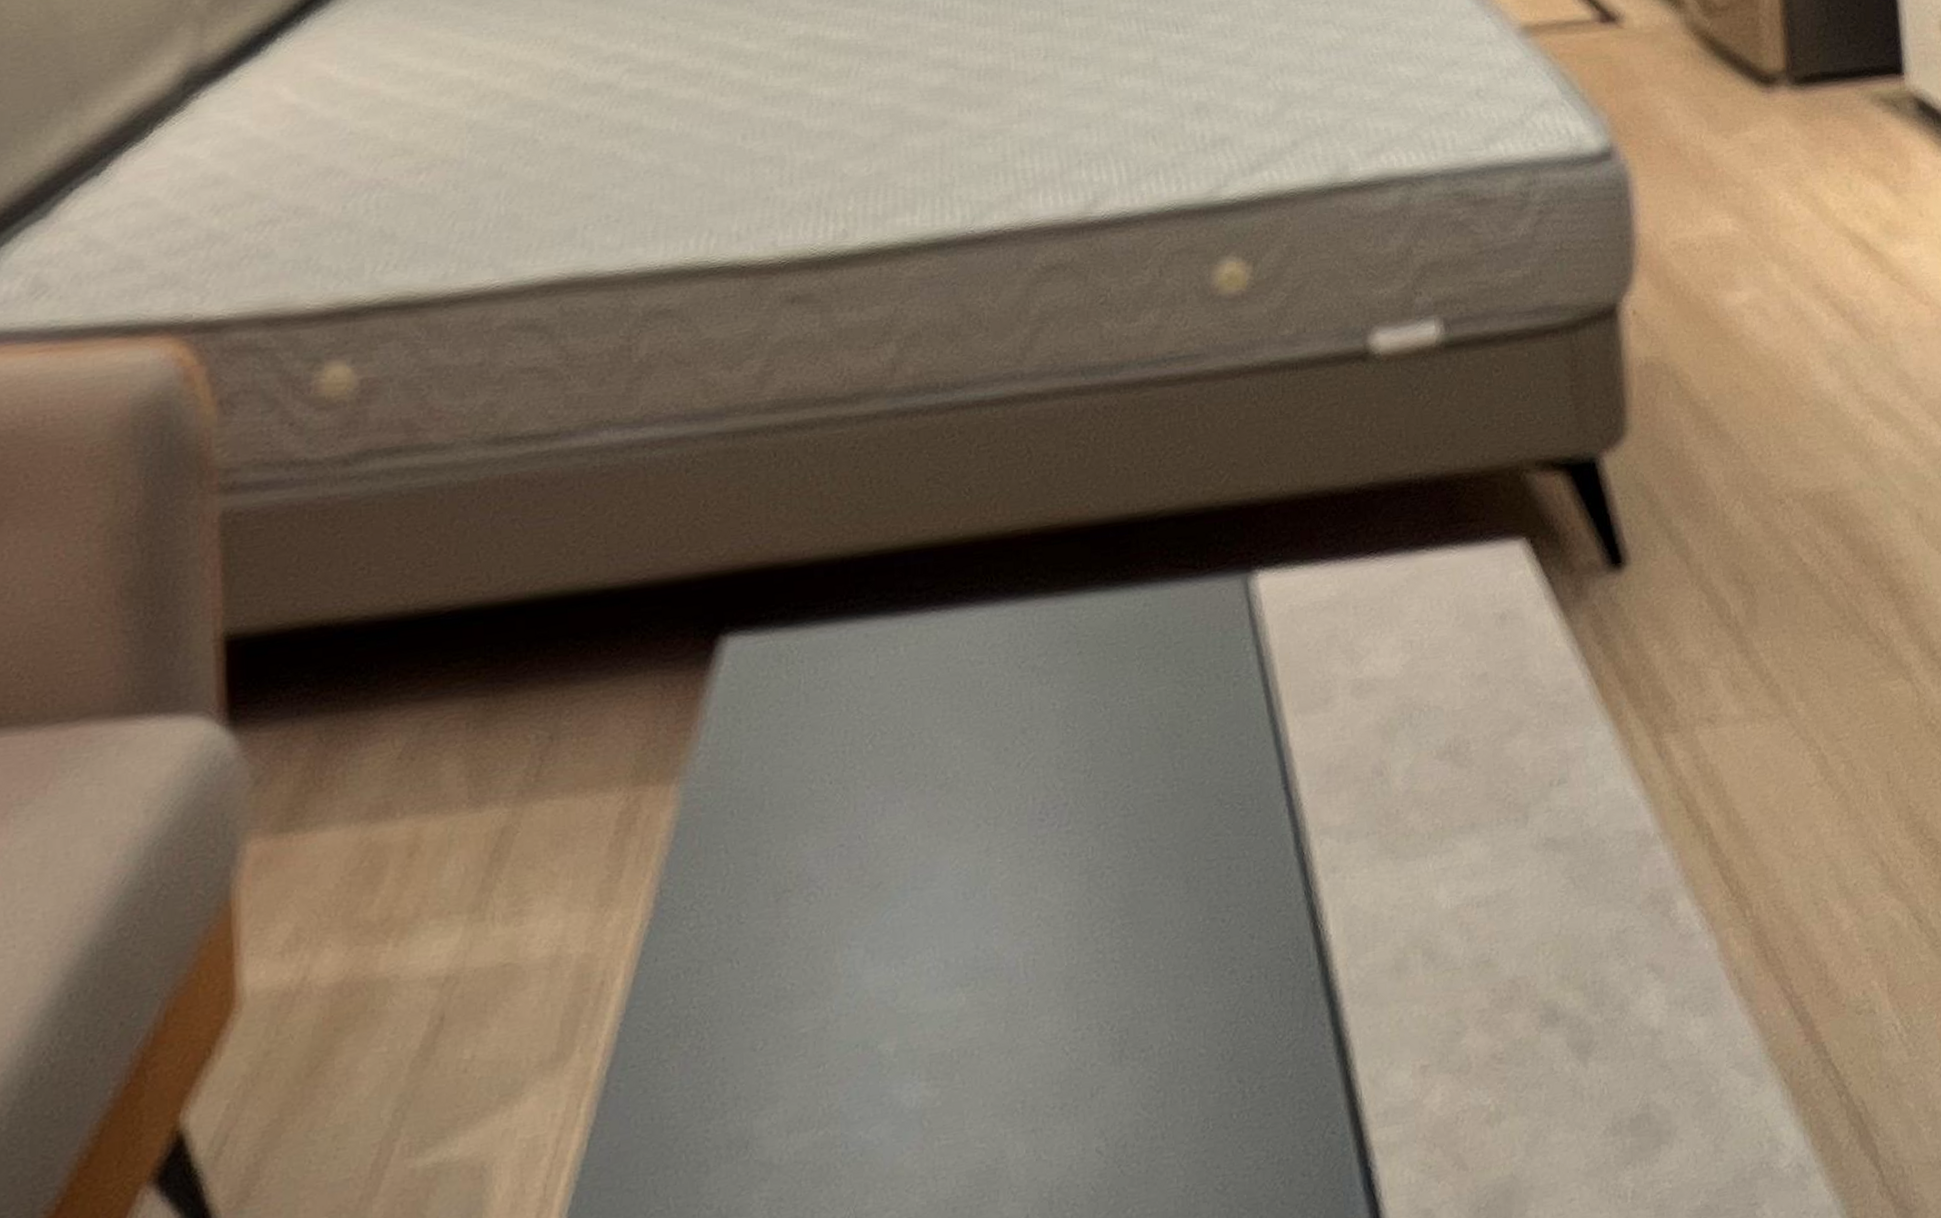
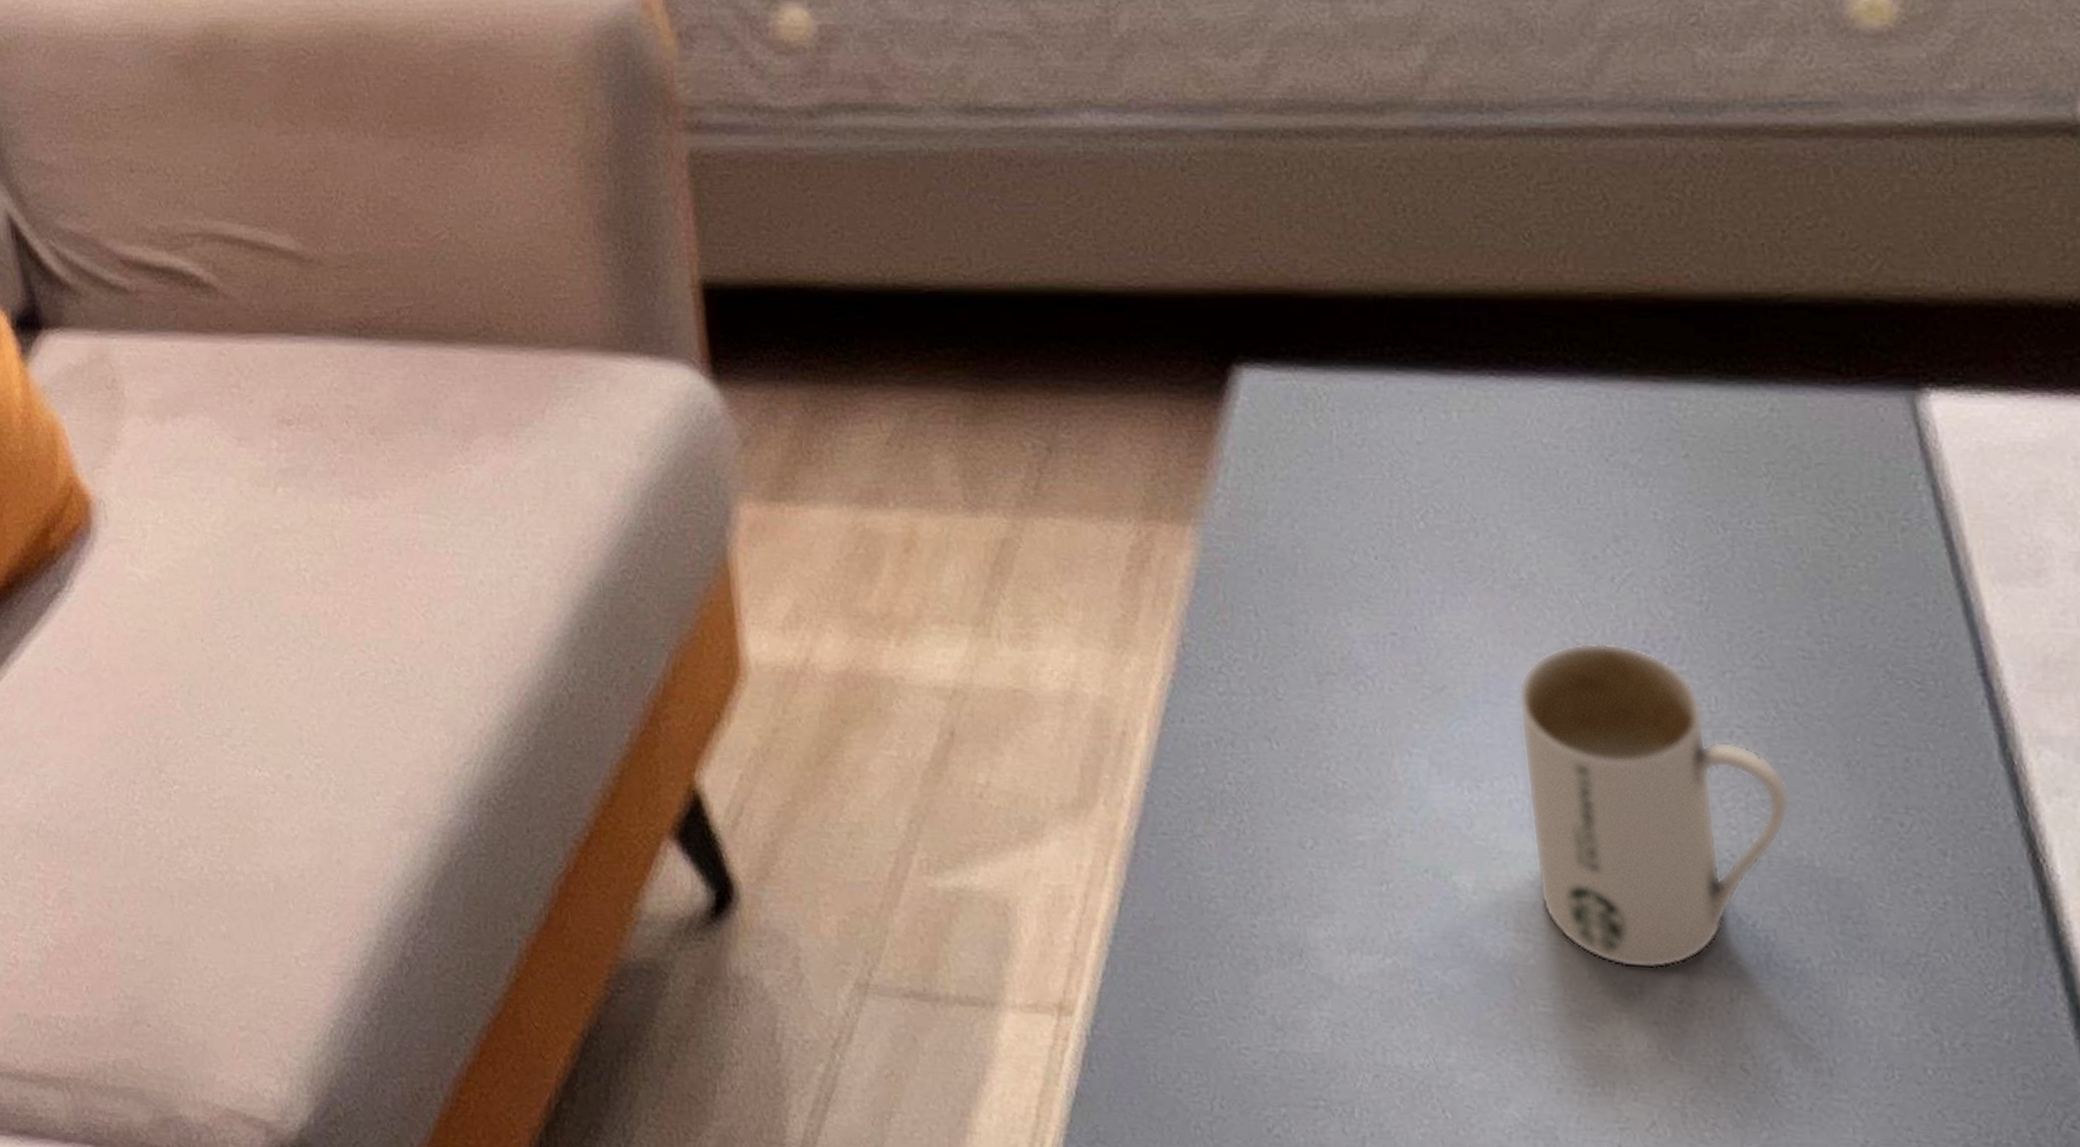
mug: none [939,817,1144,1090] -> present [1517,641,1791,970]

